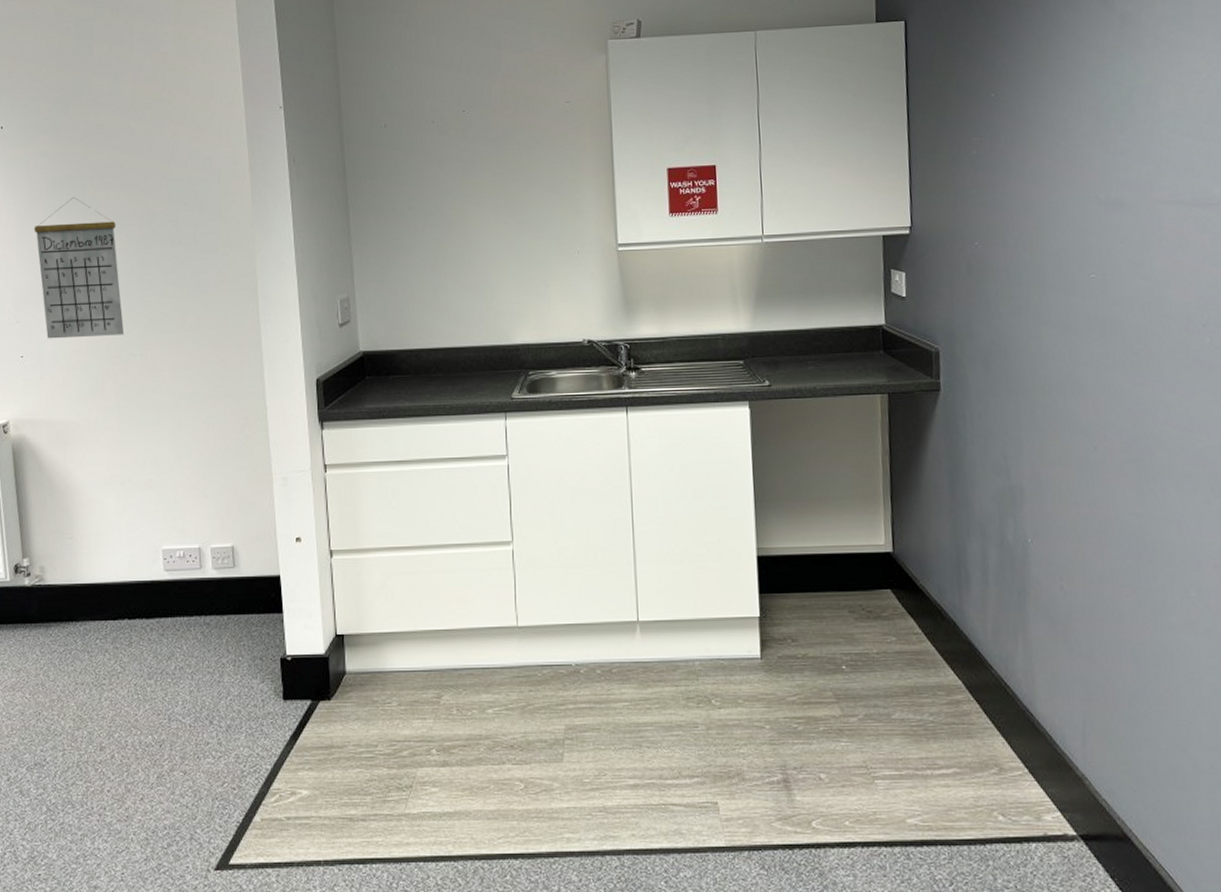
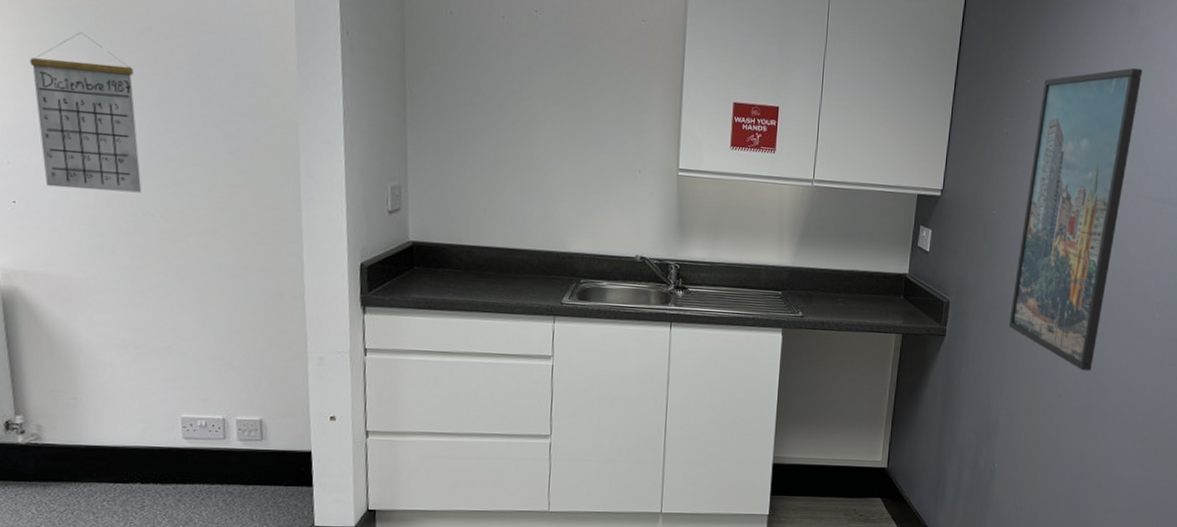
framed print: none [1012,59,1133,416] -> present [1008,67,1143,371]

